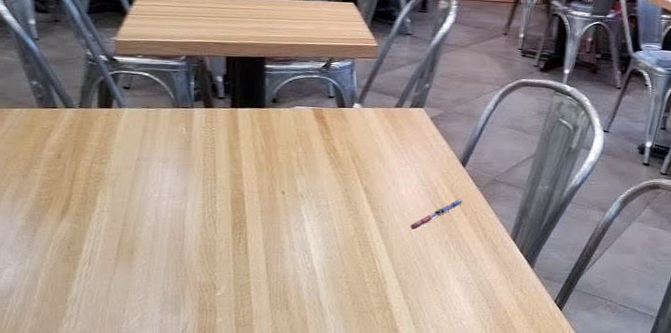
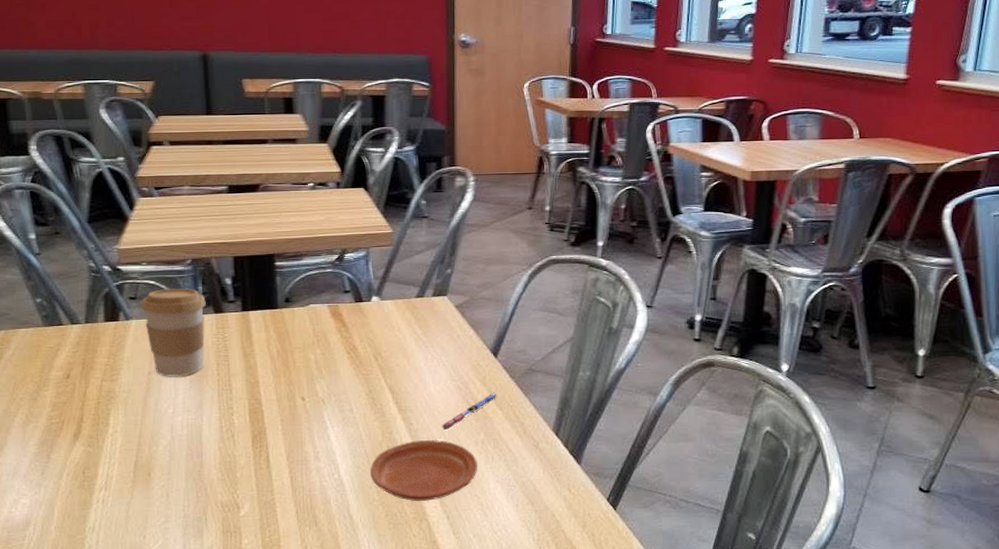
coffee cup: none [134,81,197,165] -> present [141,288,206,377]
plate: none [341,237,441,293] -> present [370,440,478,502]

